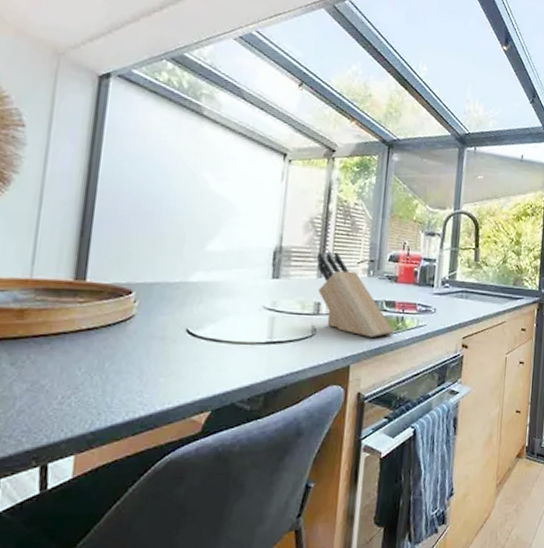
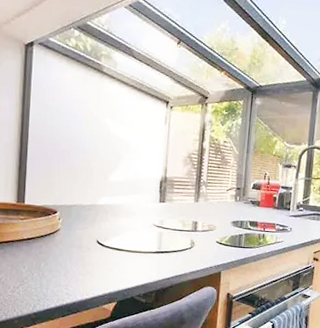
knife block: present [317,252,394,337] -> none [194,181,257,250]

